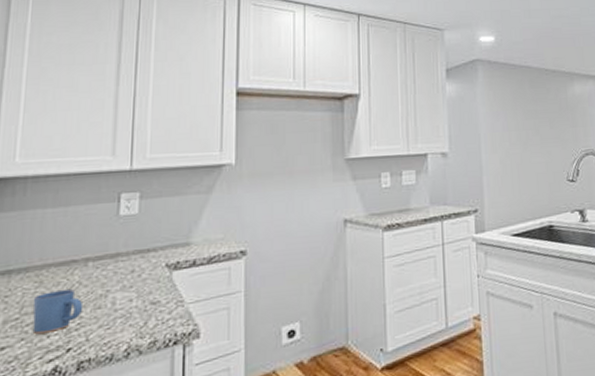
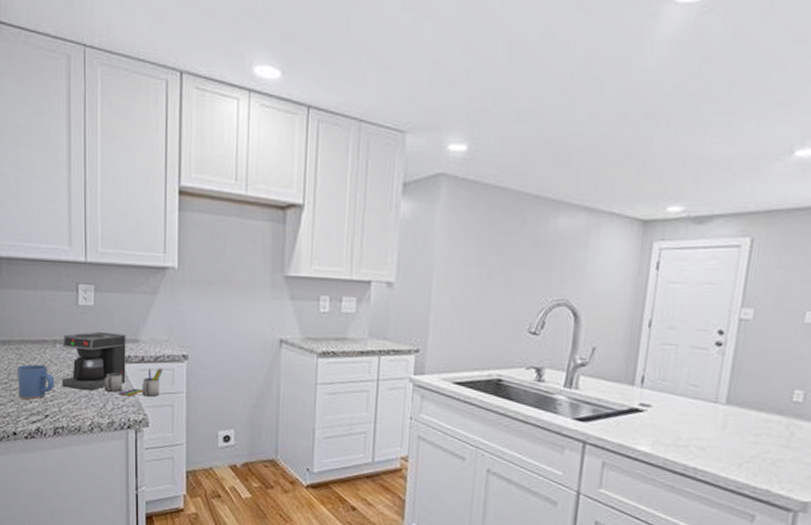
coffee maker: none [92,239,217,312] -> present [62,332,162,398]

